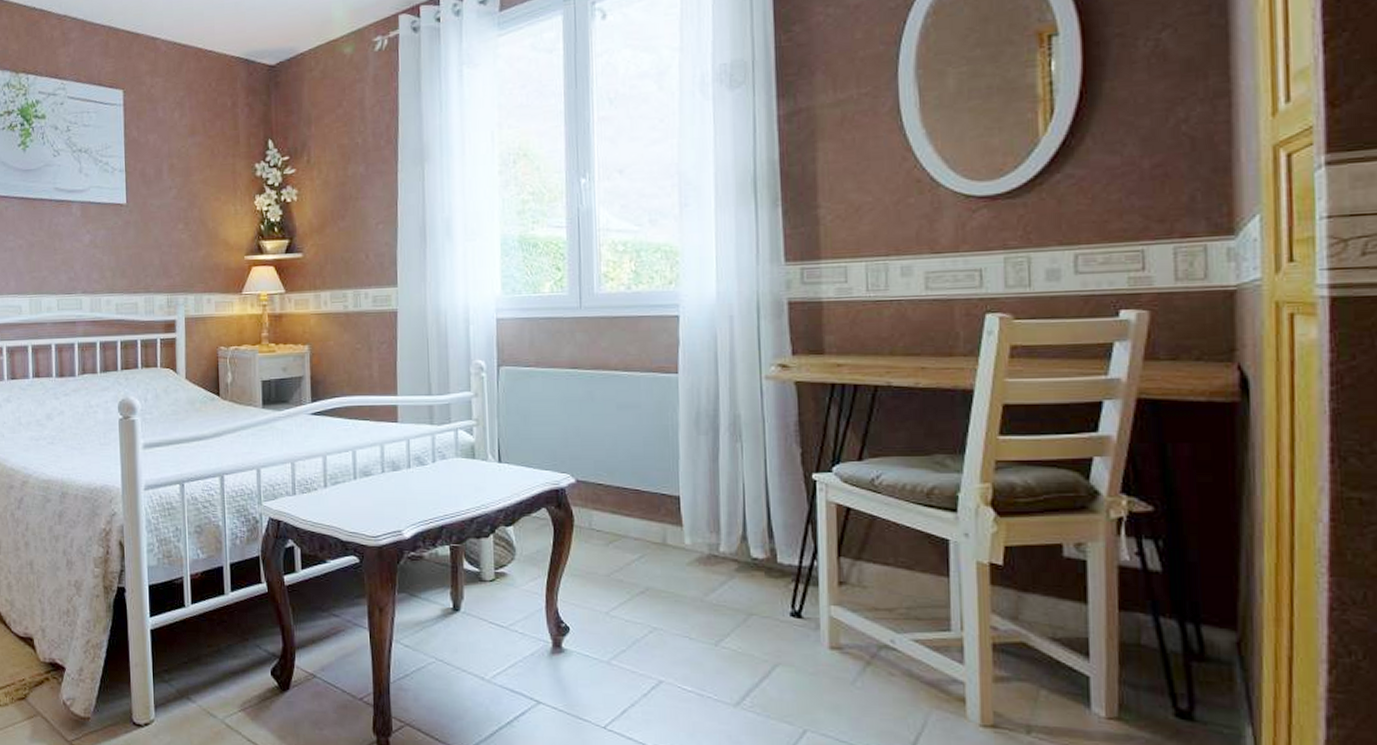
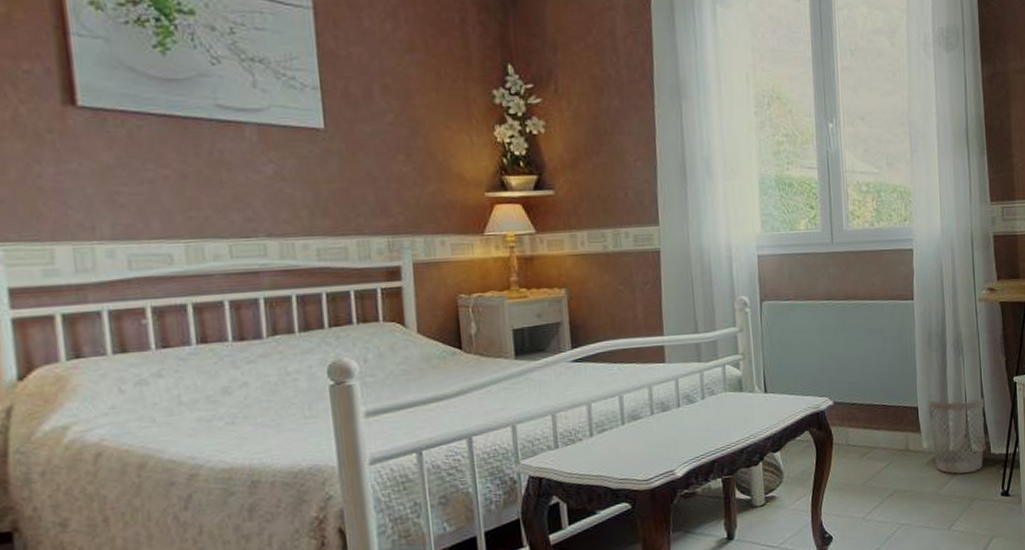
wastebasket: none [692,485,771,583] -> present [927,395,986,474]

